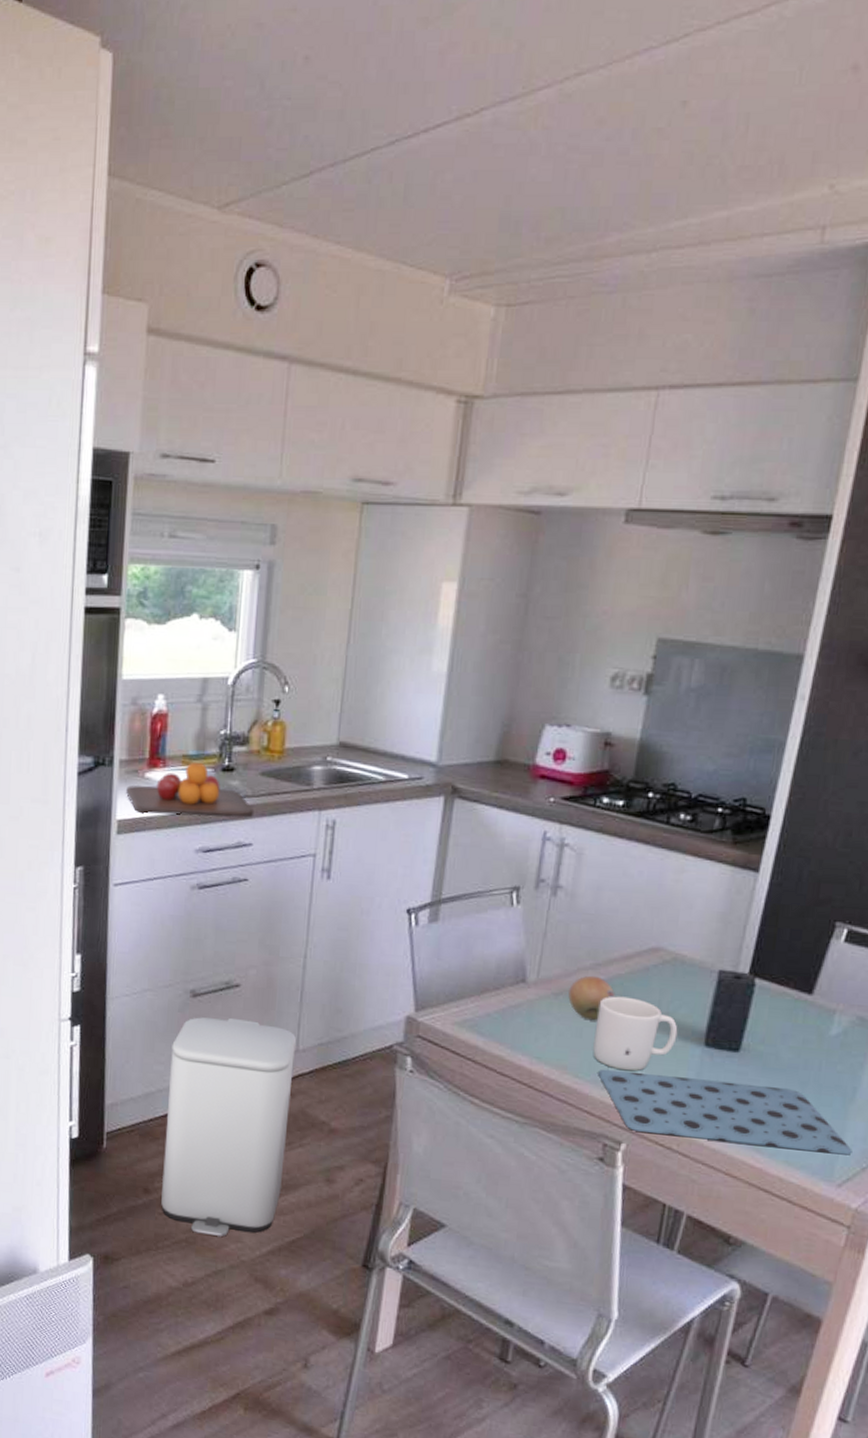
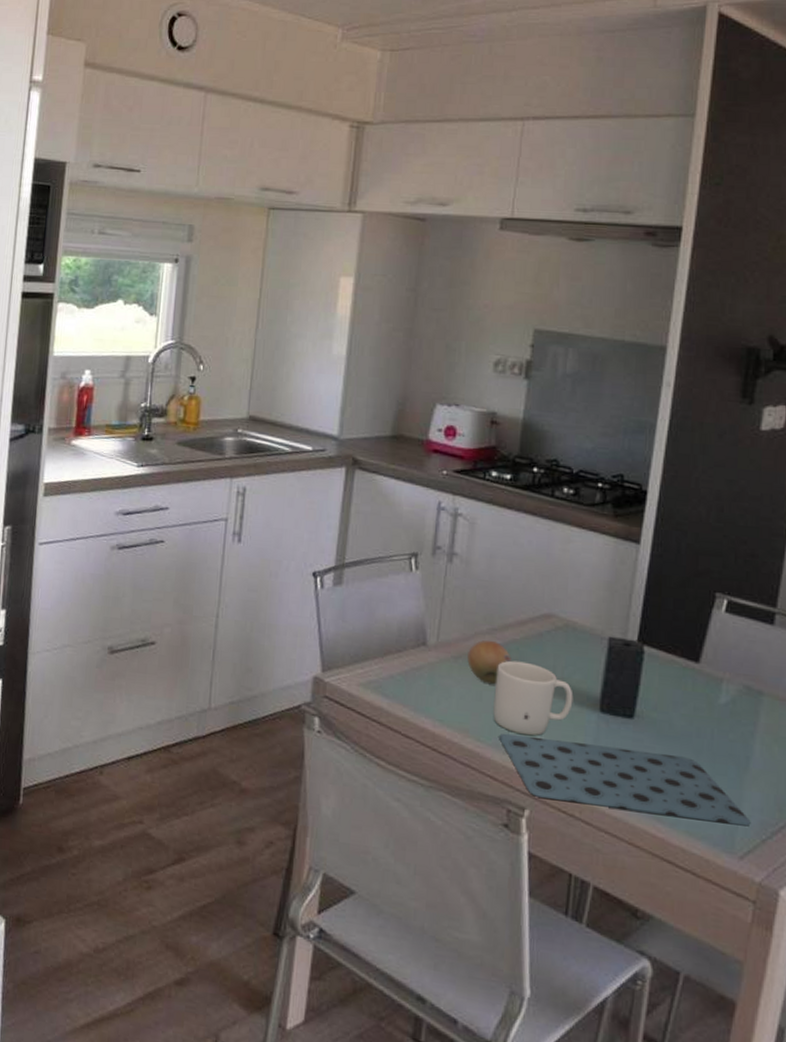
chopping board: present [126,763,255,818] -> none [53,432,171,484]
pedal bin: present [161,1017,297,1238] -> none [74,673,209,901]

